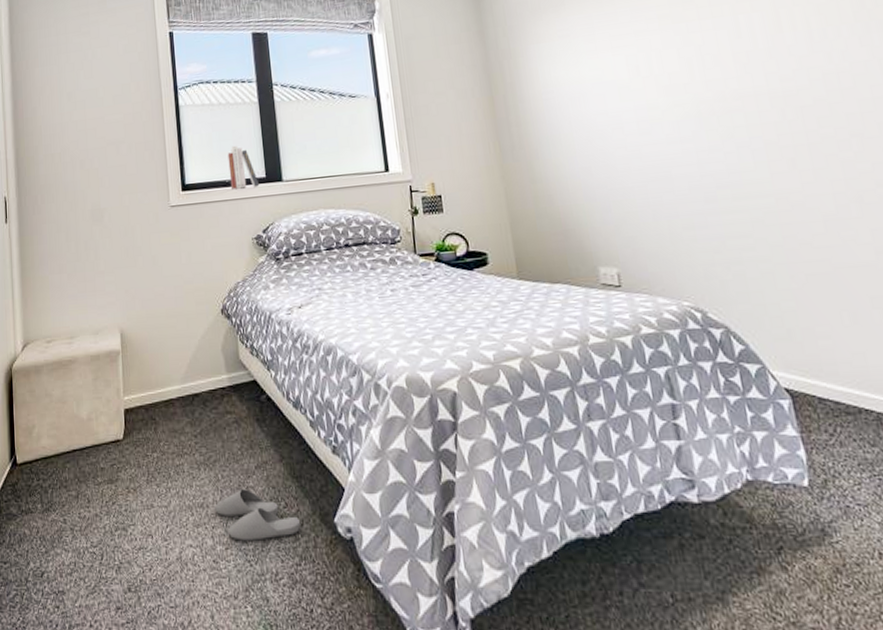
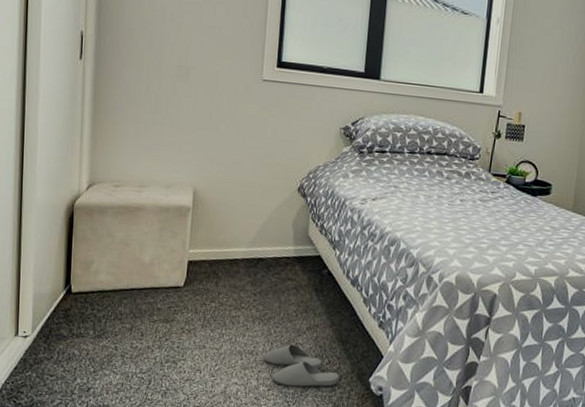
books: present [227,145,260,190] -> none [327,33,357,81]

